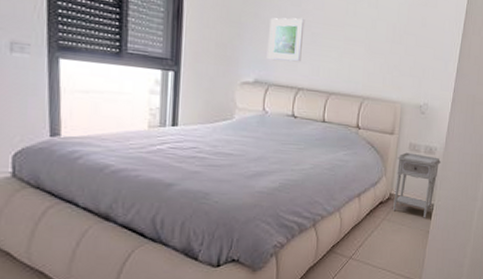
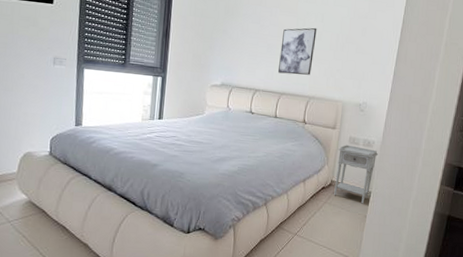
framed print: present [266,18,305,62] -> none [231,32,263,68]
wall art: none [326,14,371,72] -> present [278,27,317,75]

